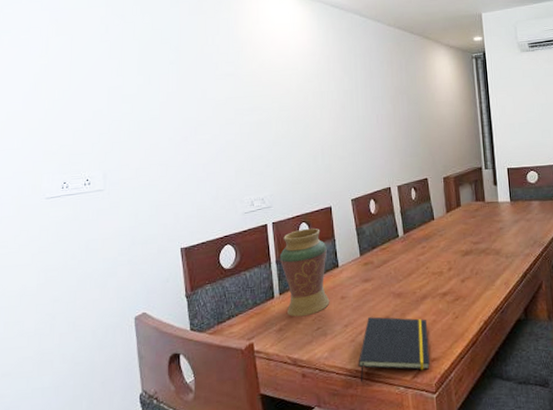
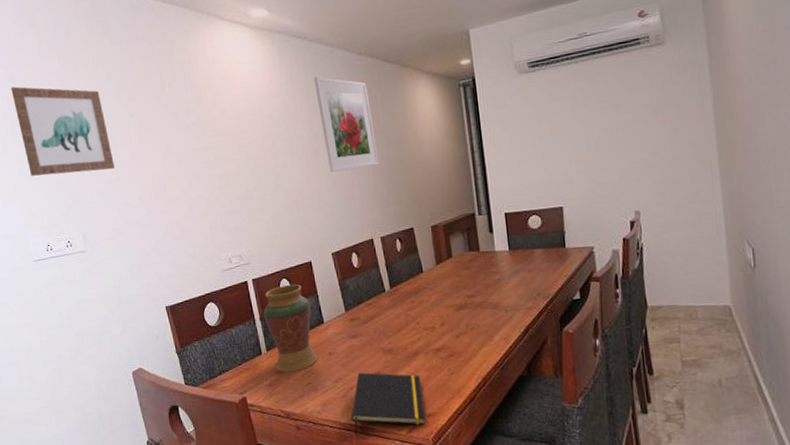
wall art: none [52,28,148,114] -> present [11,86,115,176]
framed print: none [347,41,401,125] -> present [314,76,380,172]

